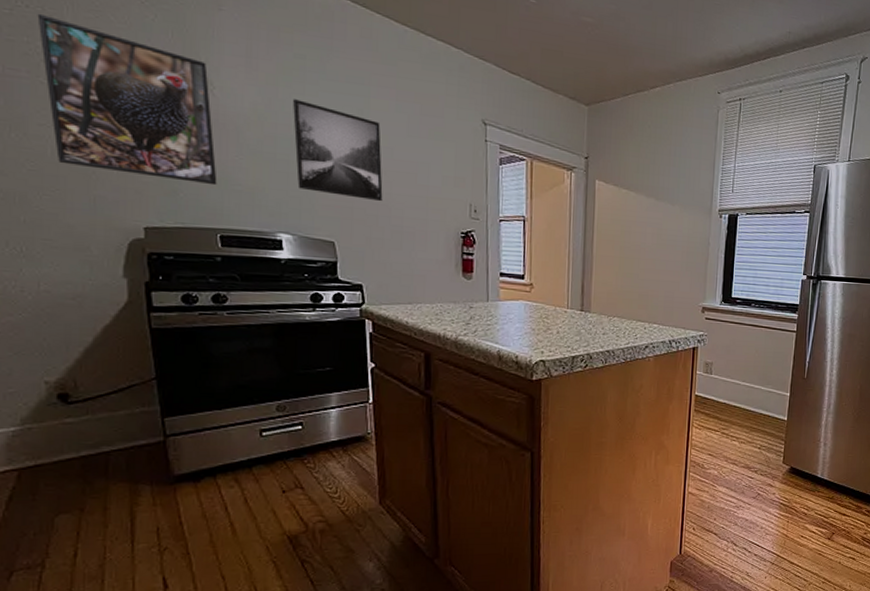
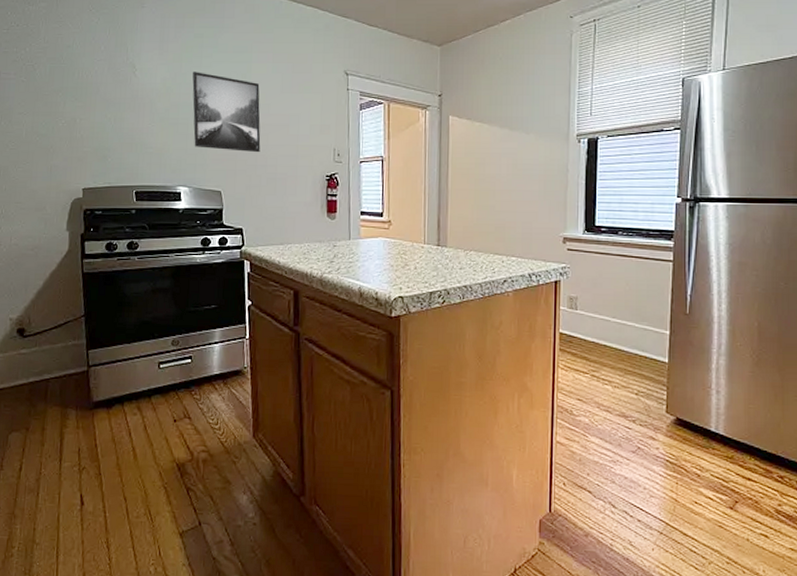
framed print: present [37,13,218,186] -> none [23,29,135,150]

